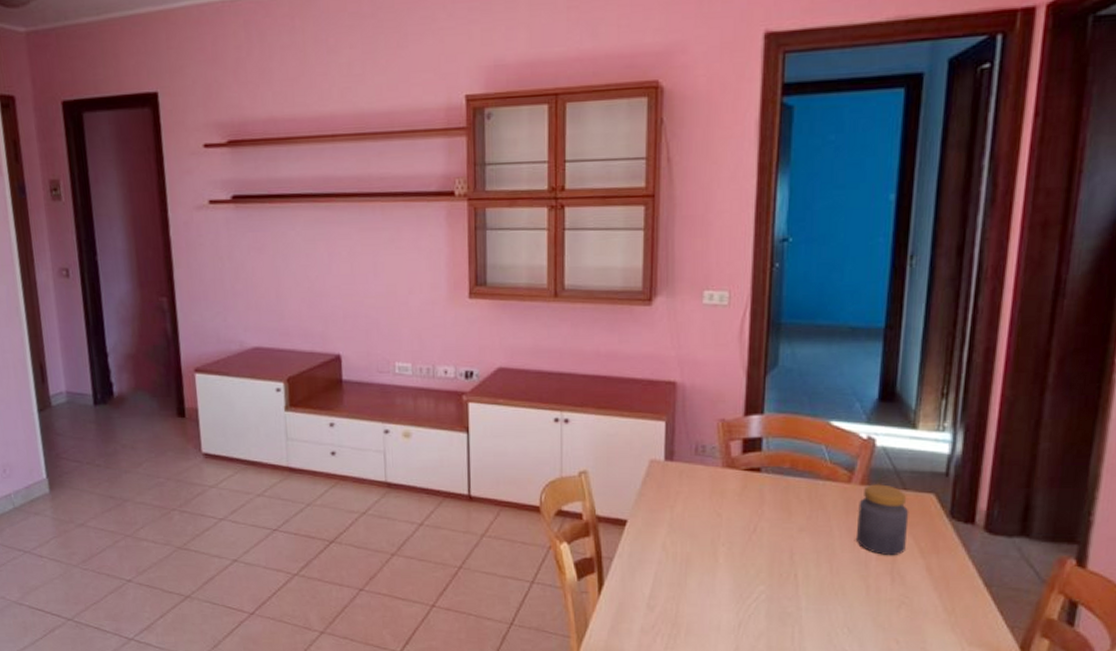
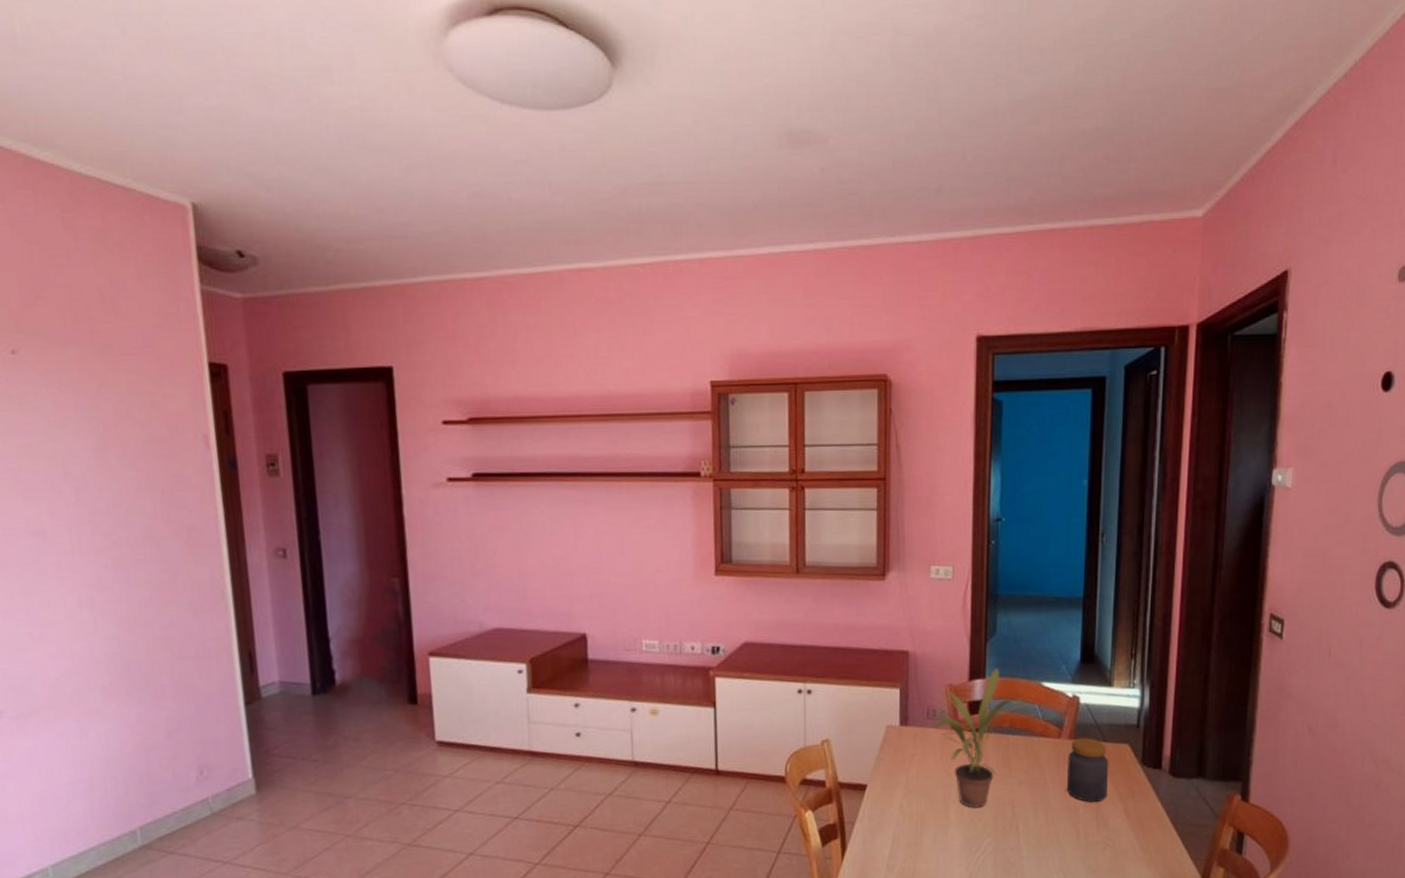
potted plant: none [700,404,811,552] -> present [932,668,1026,808]

